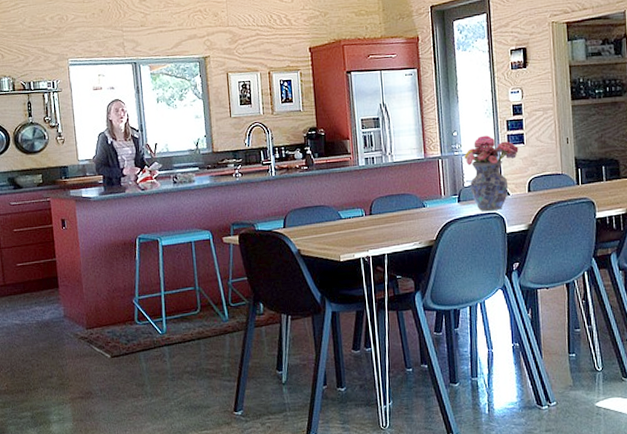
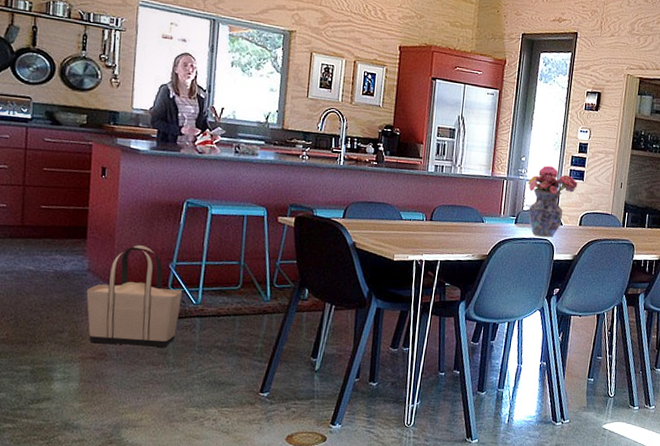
shopping bag: none [66,285,149,384] -> present [86,244,182,348]

